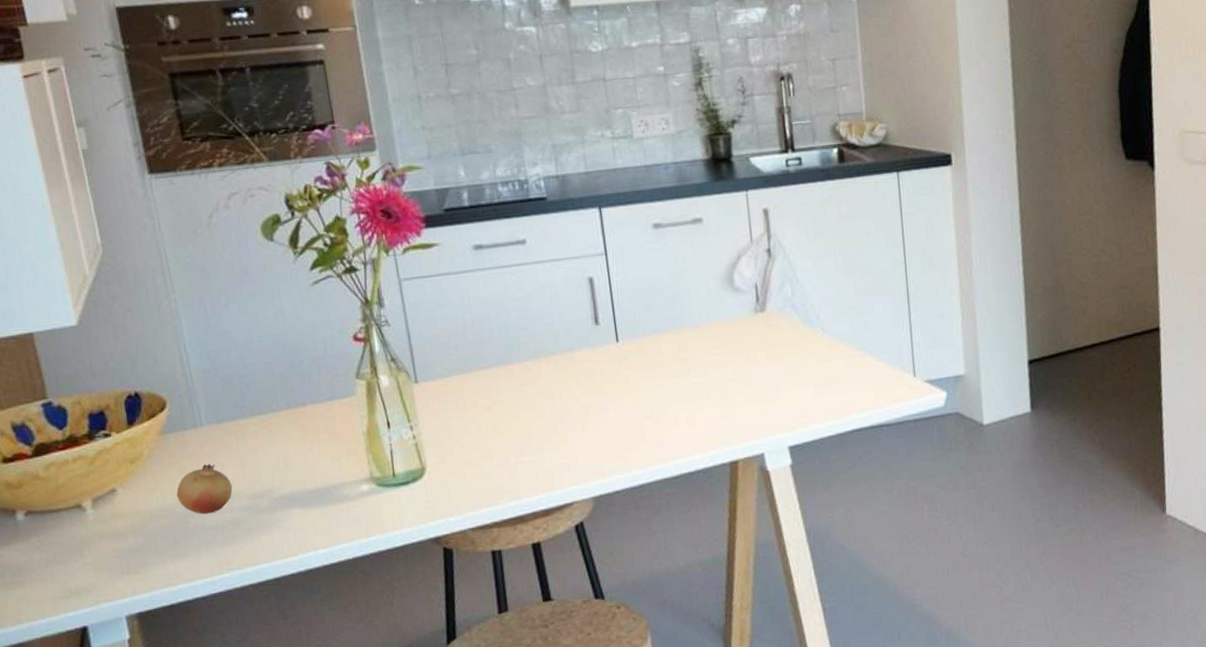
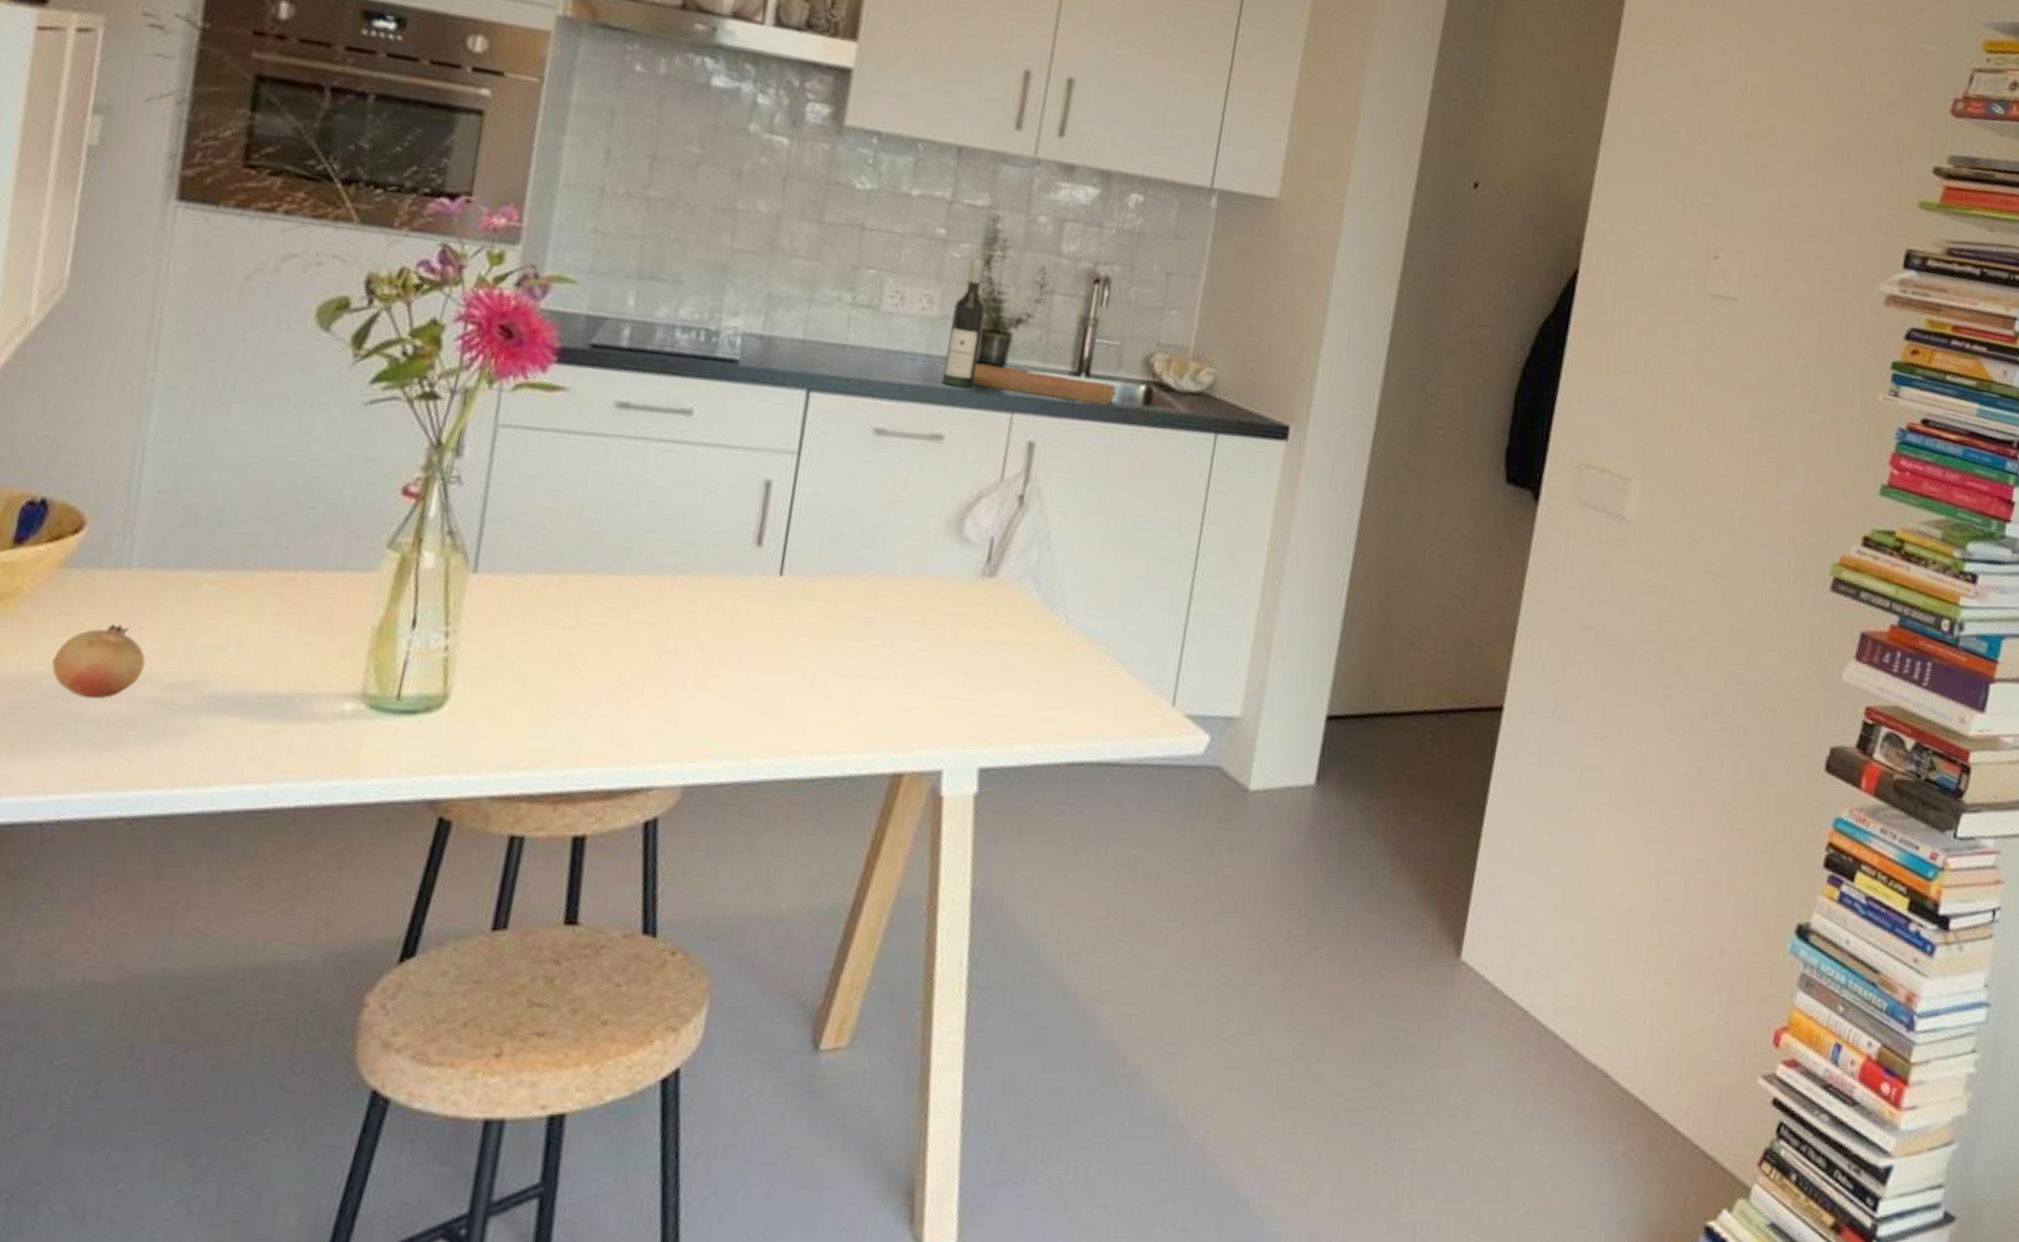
bottle: none [684,82,714,183] -> present [941,258,986,390]
cutting board: none [711,152,817,177] -> present [973,363,1117,406]

